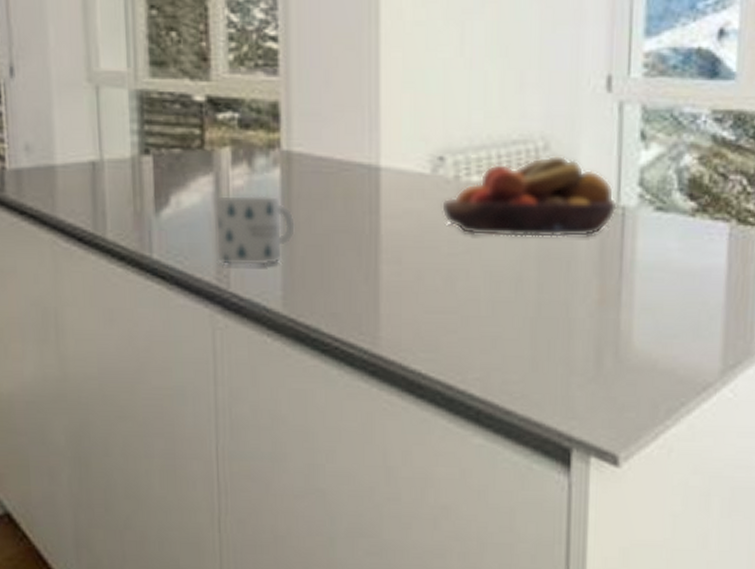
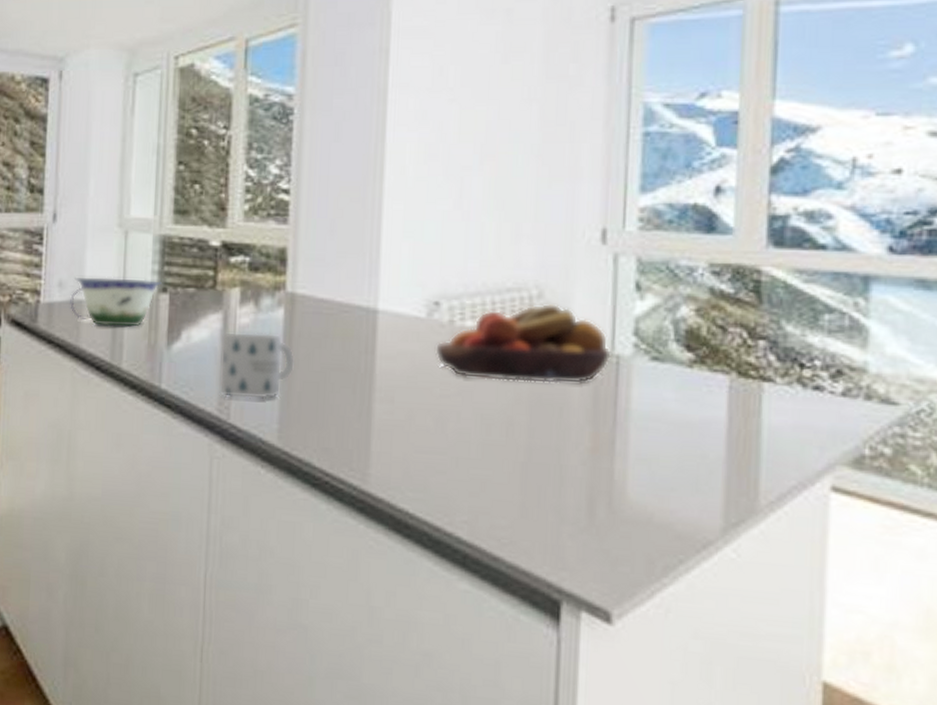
bowl: none [40,139,143,193] -> present [70,277,162,327]

